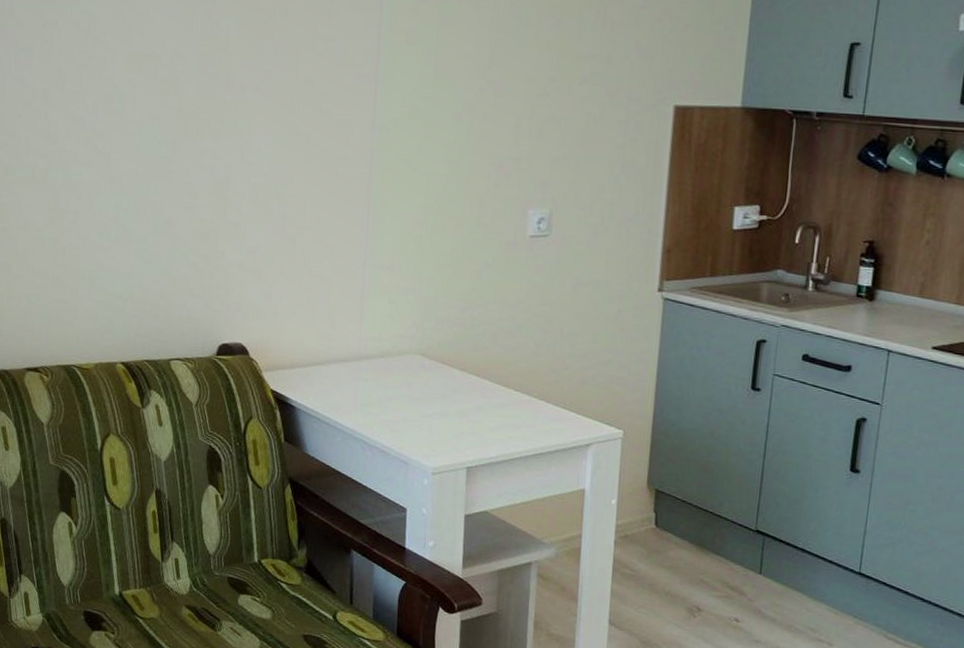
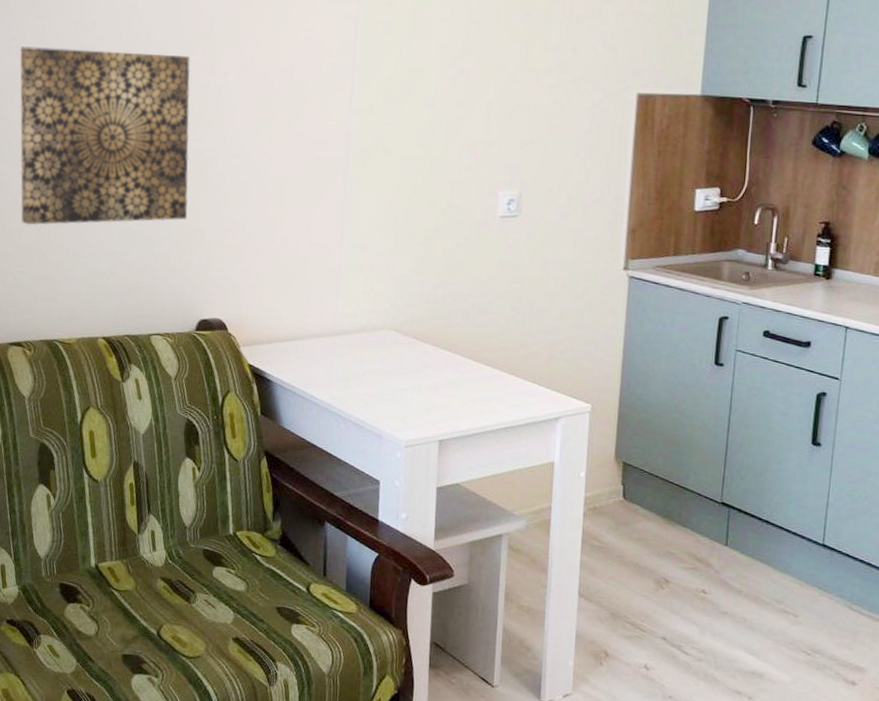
wall art: none [27,58,206,247] -> present [19,46,191,226]

